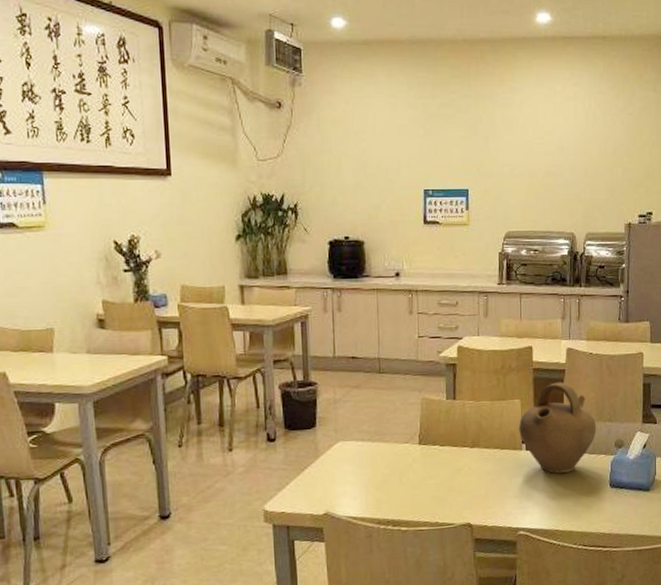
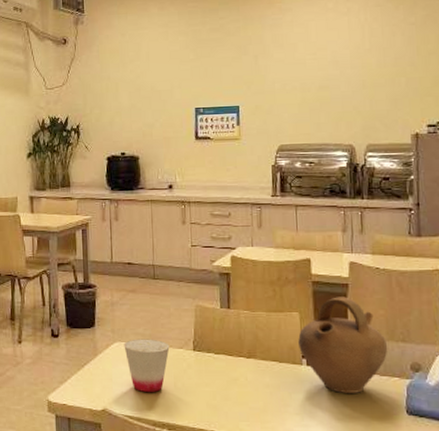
cup: none [347,435,395,492] -> present [124,339,170,393]

